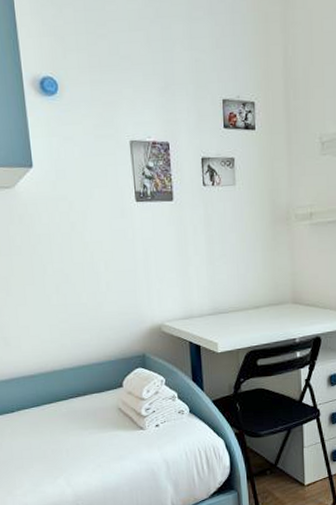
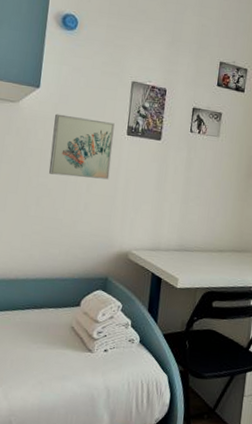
wall art: none [55,191,126,258] -> present [48,113,115,180]

